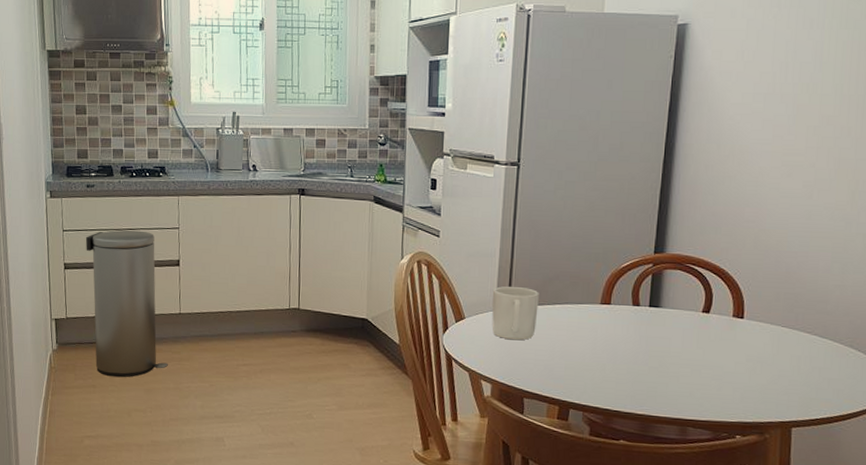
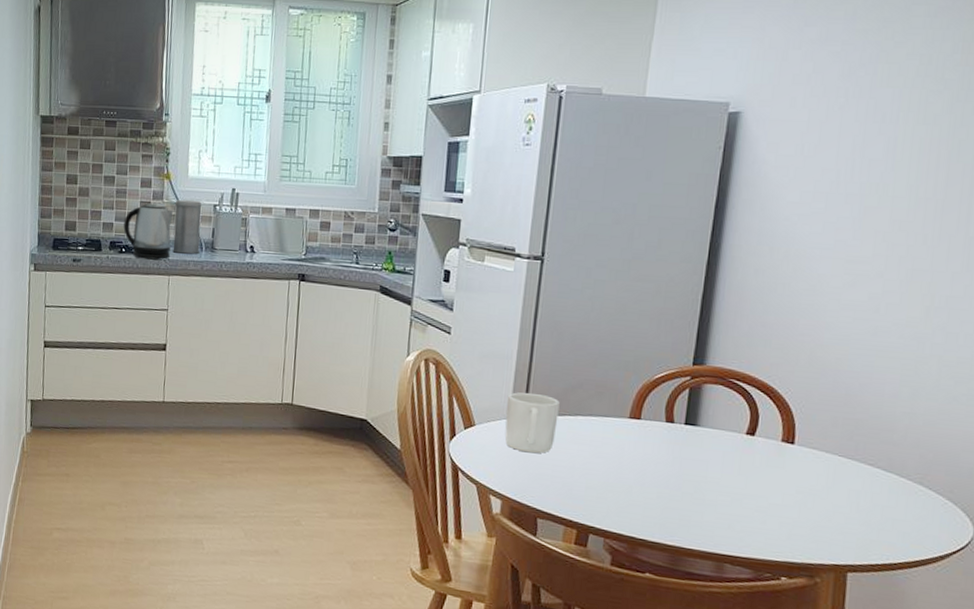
pedal bin: present [85,230,168,377] -> none [68,308,148,468]
kettle: none [133,129,178,182] -> present [123,203,173,260]
canister: none [180,124,206,175] -> present [172,199,202,255]

